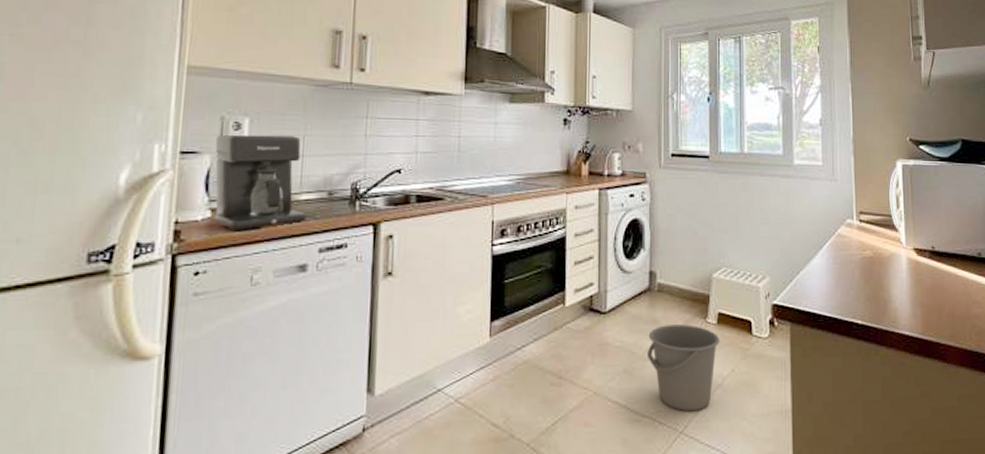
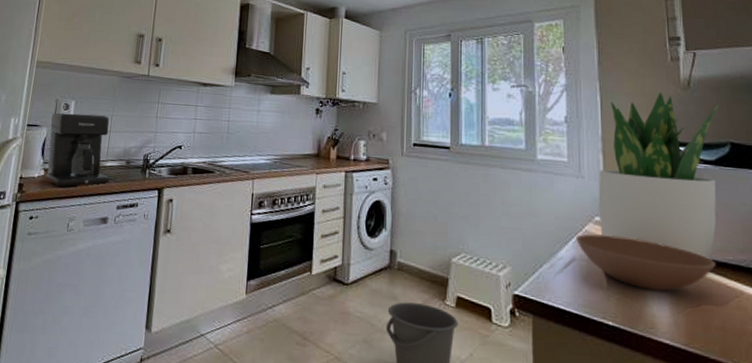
bowl: none [830,236,948,286] -> present [576,234,716,291]
planter: none [849,92,955,252] -> present [598,93,721,260]

